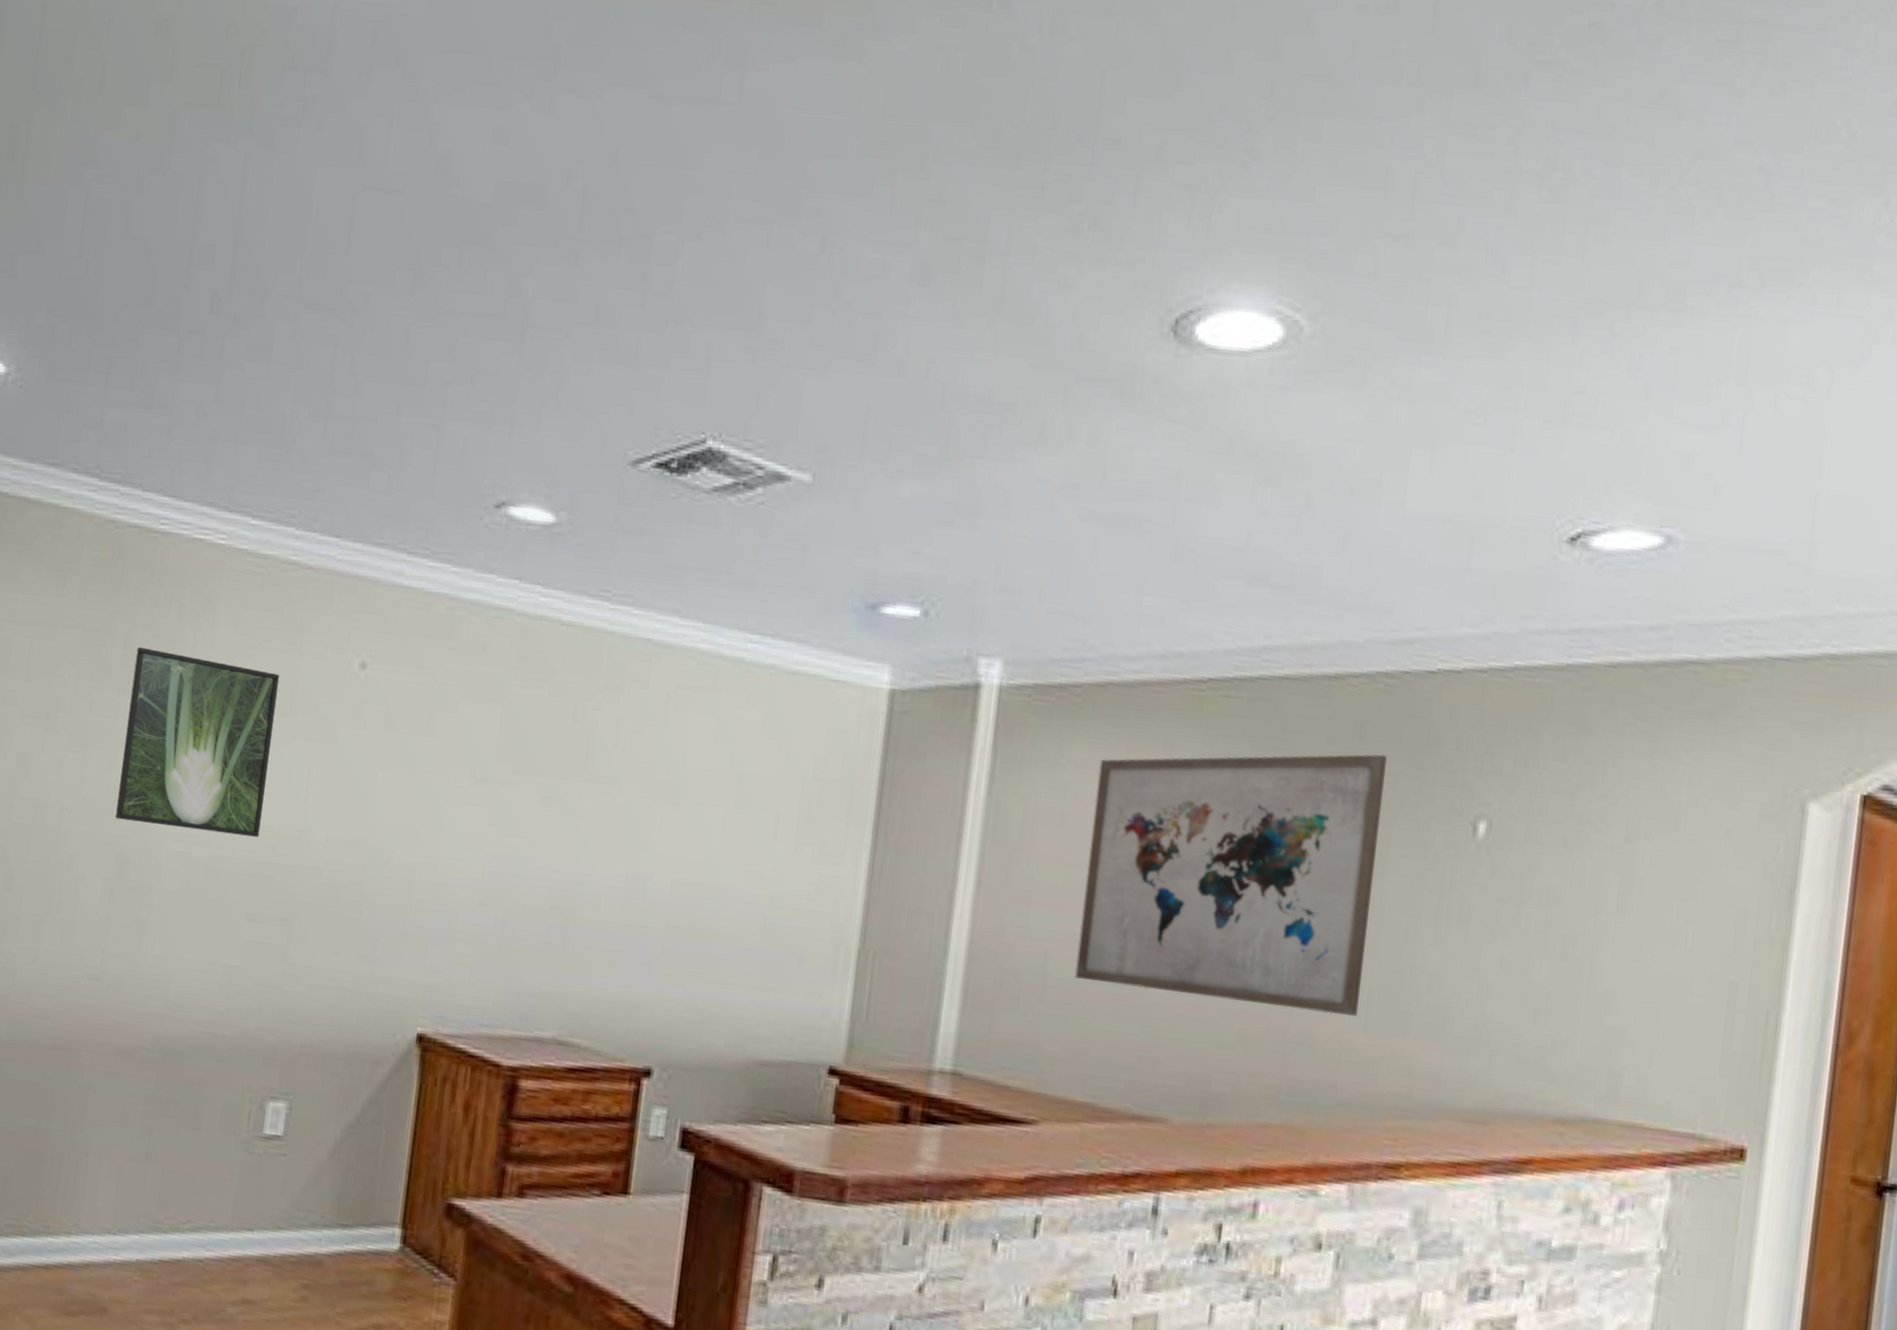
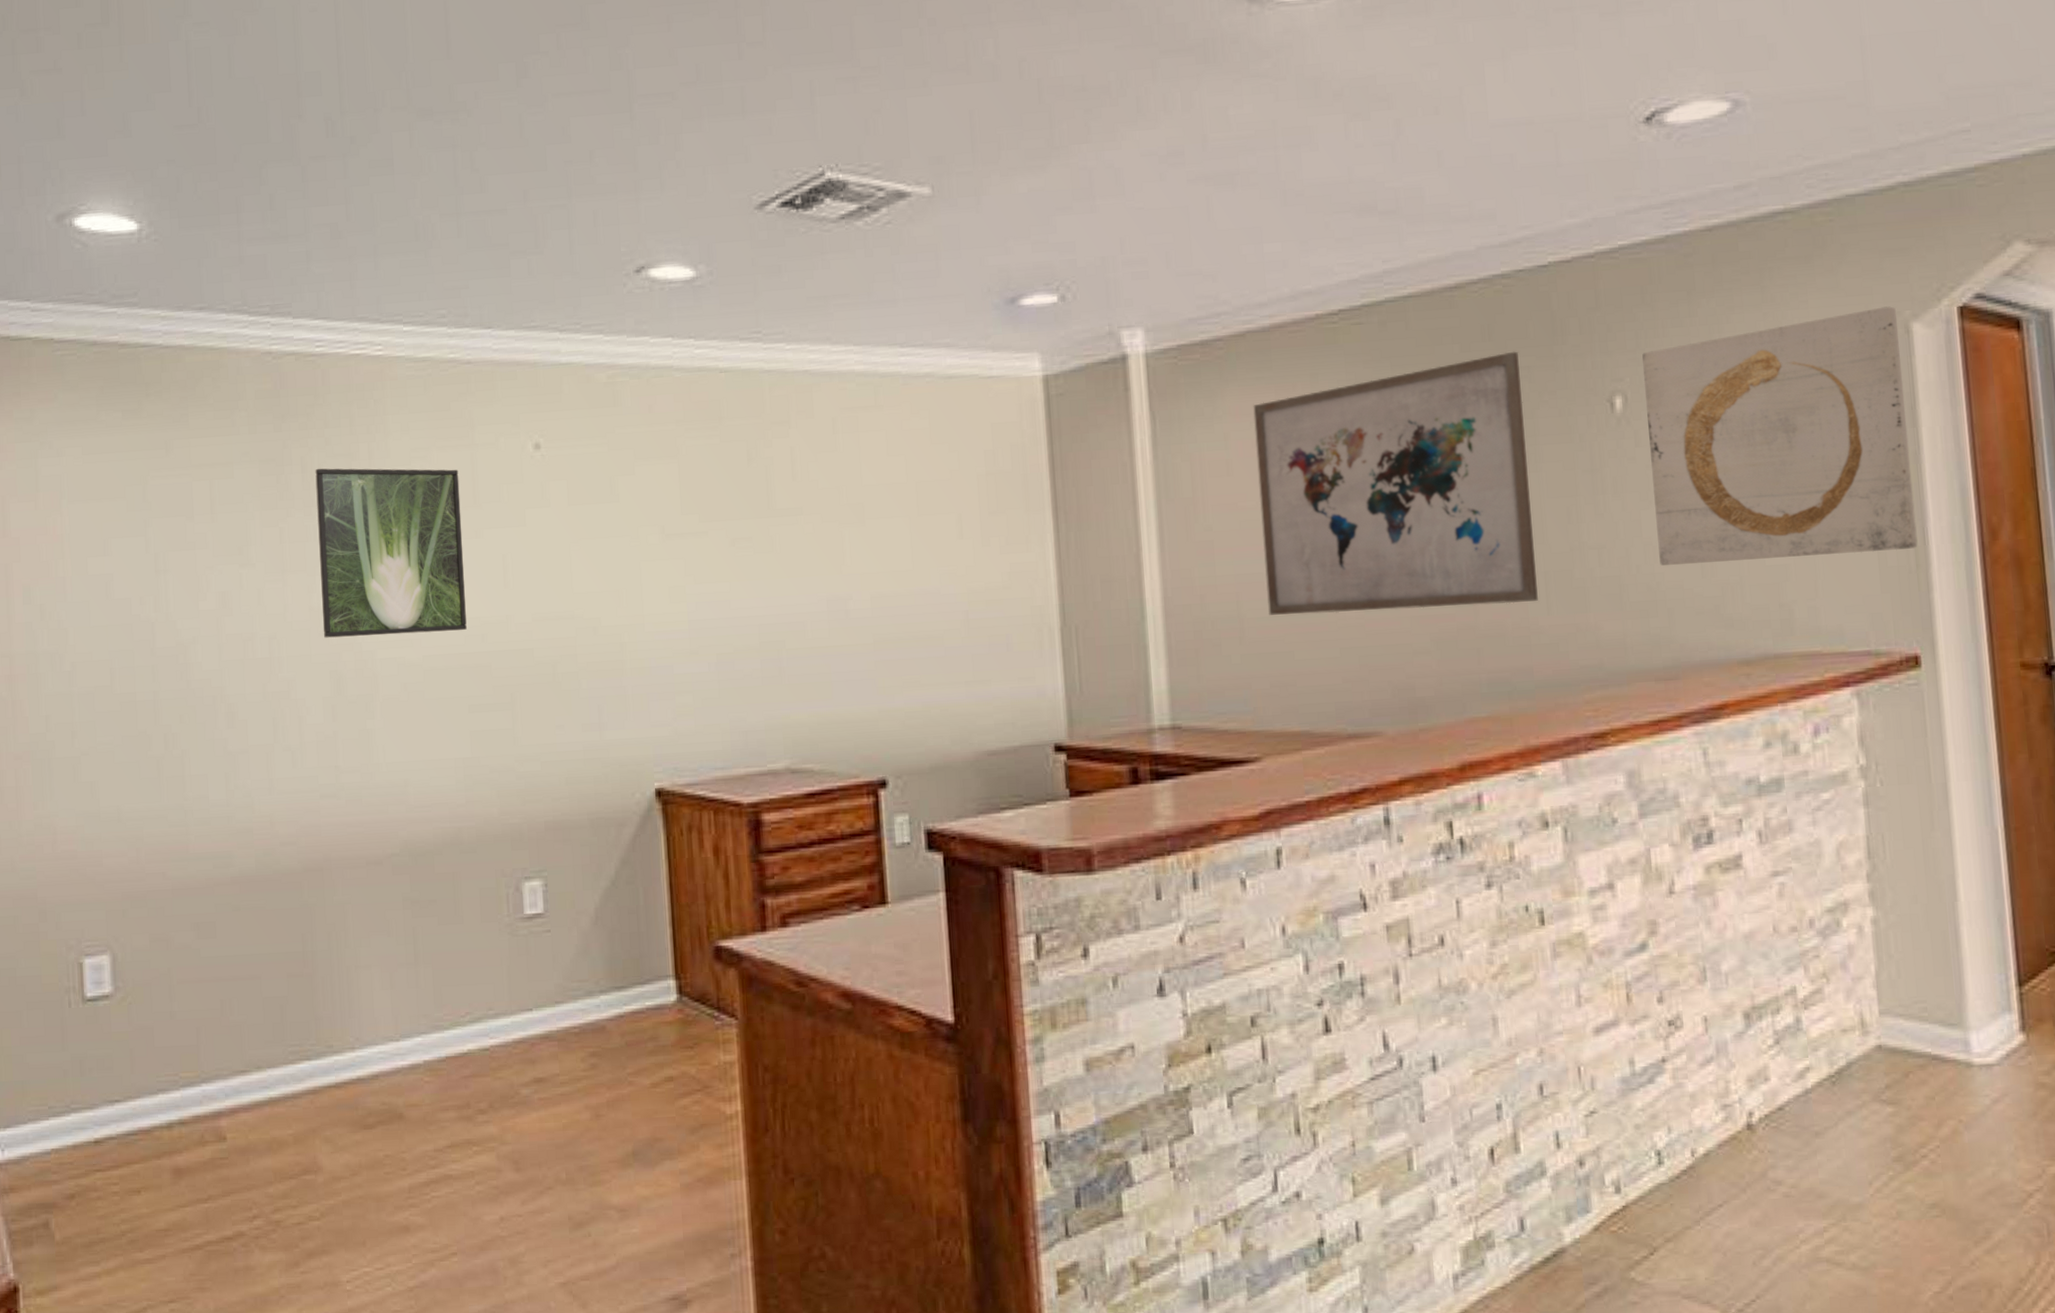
wall art: none [1492,780,1795,1038] -> present [1642,306,1918,566]

